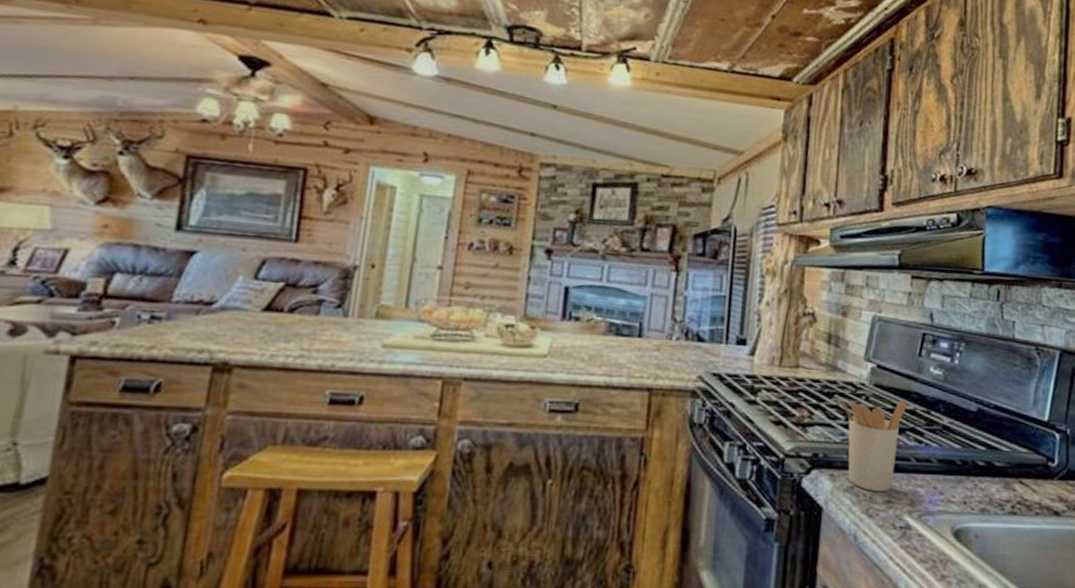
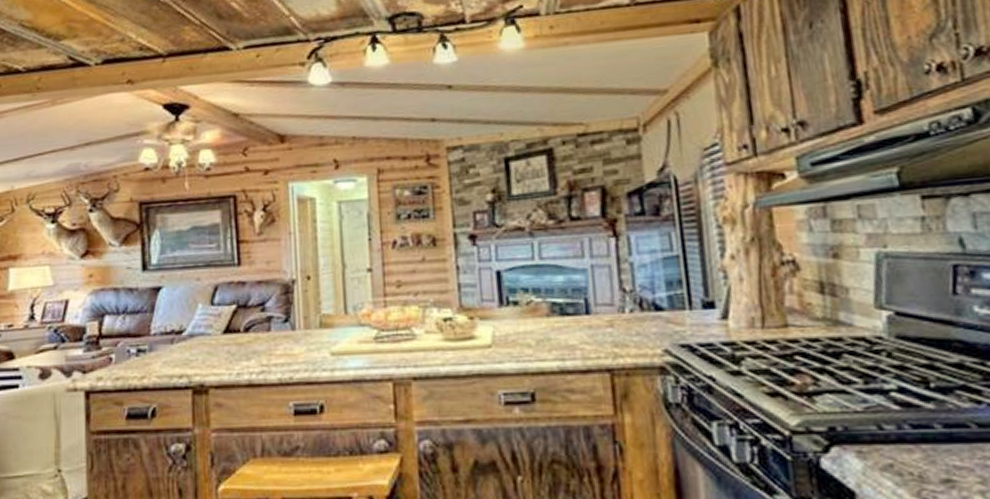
utensil holder: present [839,398,908,492] -> none [851,350,949,470]

